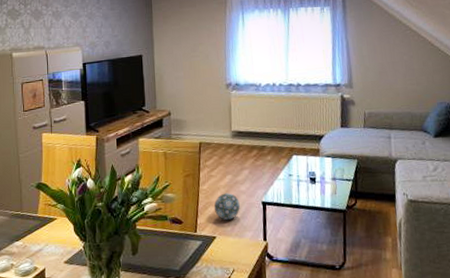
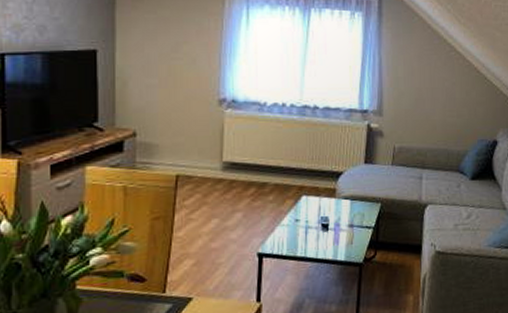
ball: present [214,192,240,220] -> none [191,241,228,277]

